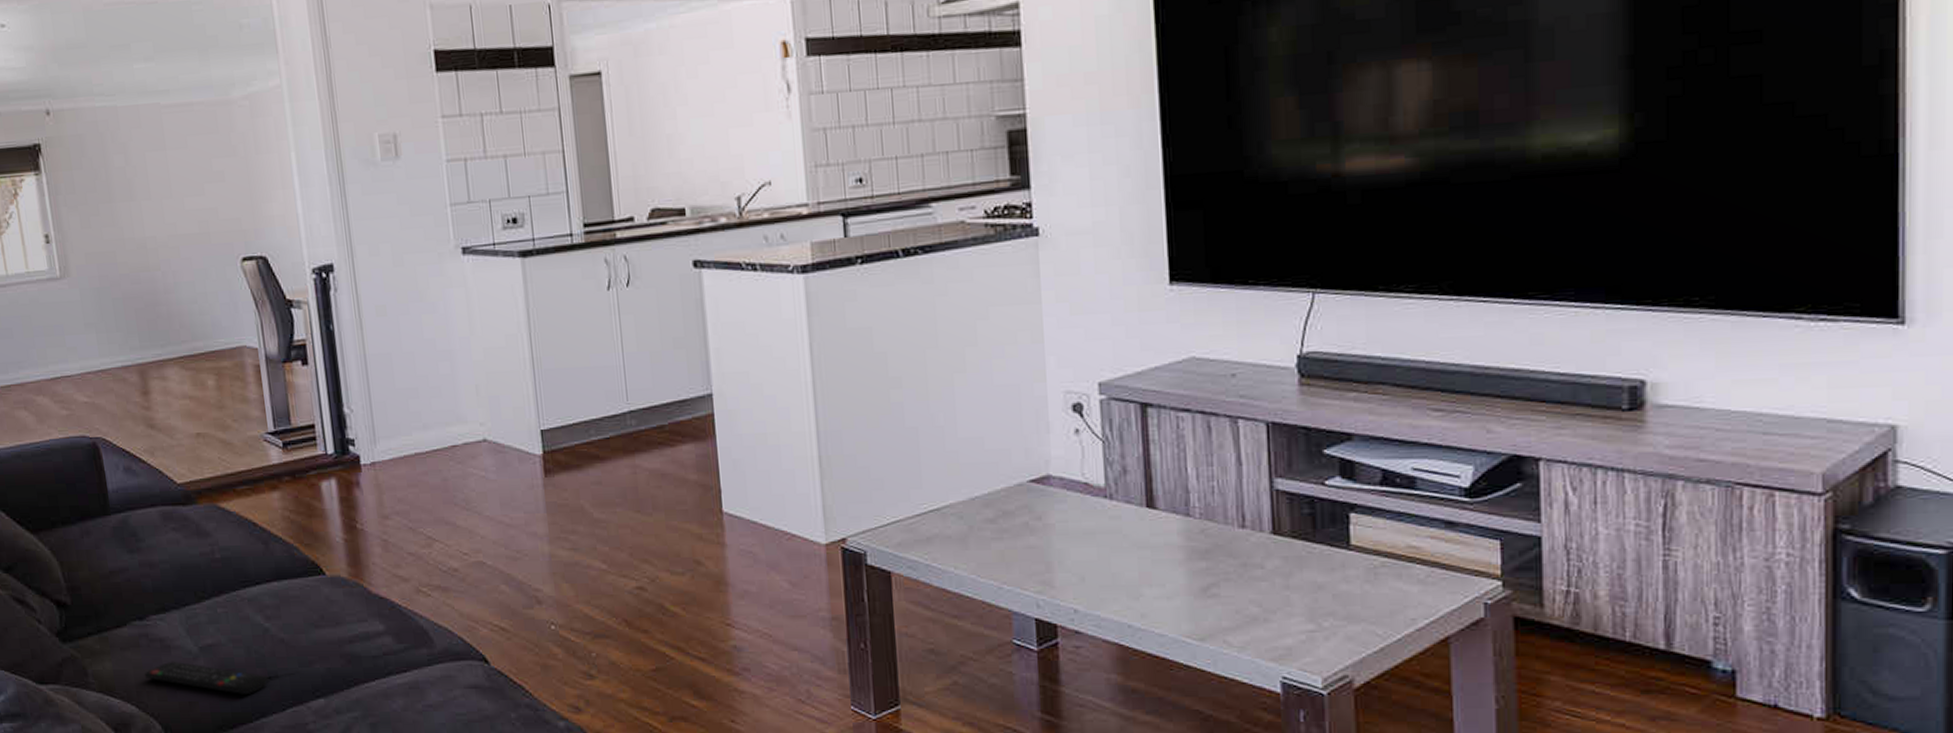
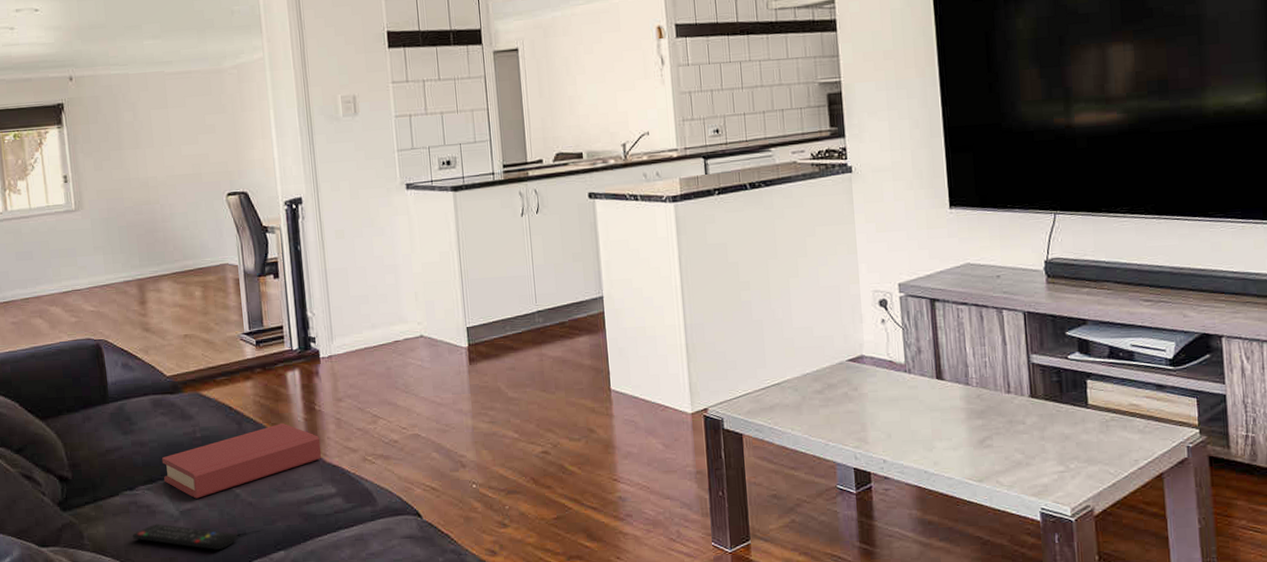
hardback book: none [176,543,365,633] -> present [162,423,321,499]

